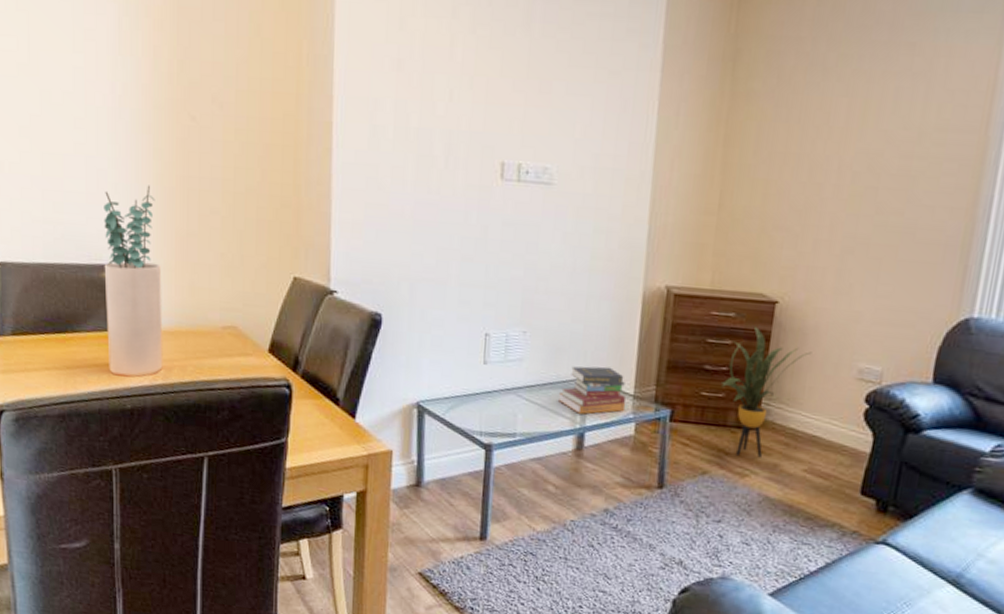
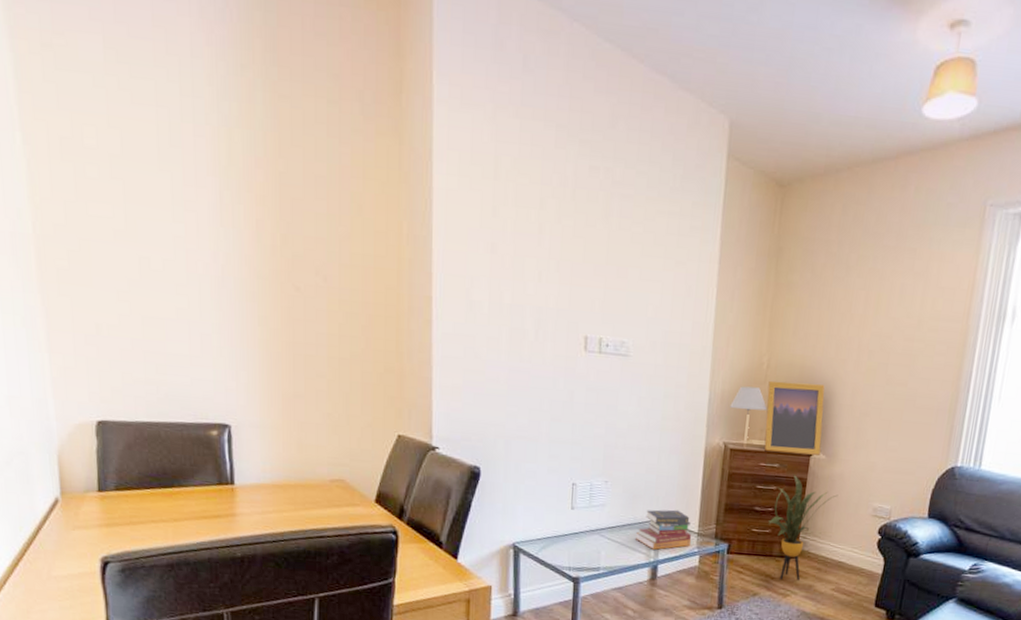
vase: present [104,185,163,378] -> none [208,349,272,529]
lamp shade: none [674,218,722,253] -> present [730,386,768,415]
picture frame: none [716,211,795,303] -> present [763,380,825,456]

